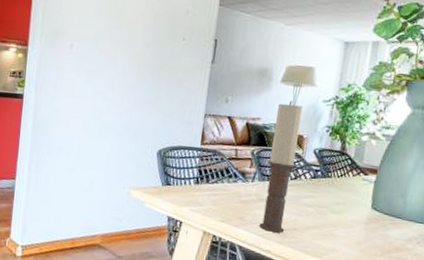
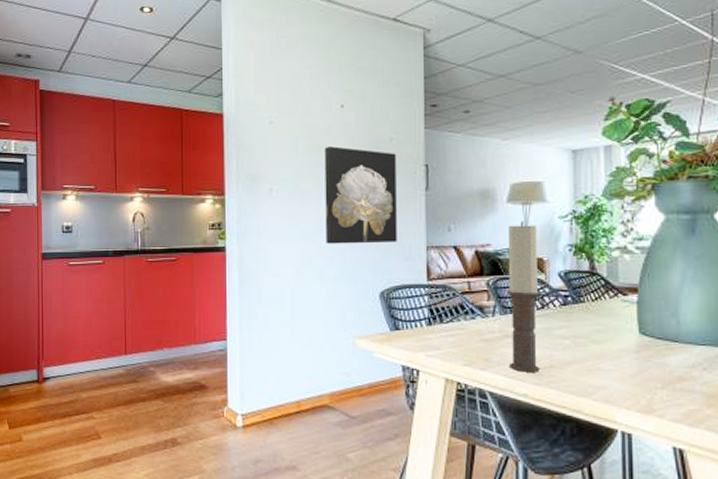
wall art: none [115,11,190,107] -> present [324,146,397,244]

